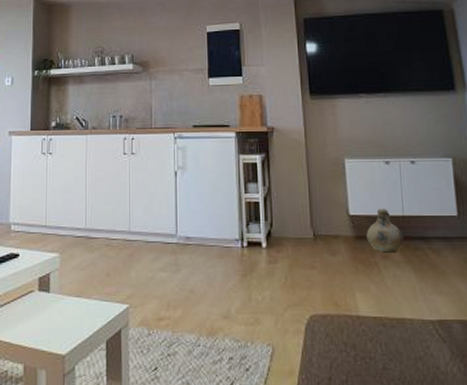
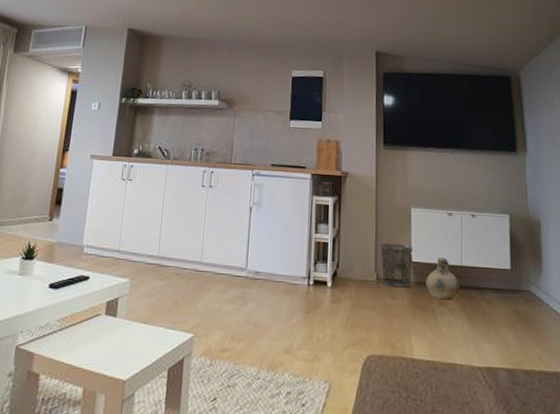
waste bin: none [313,198,353,243] -> present [379,243,415,288]

